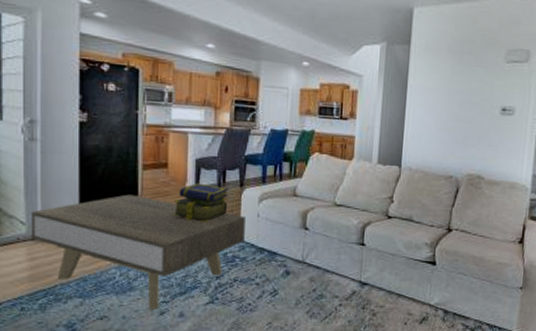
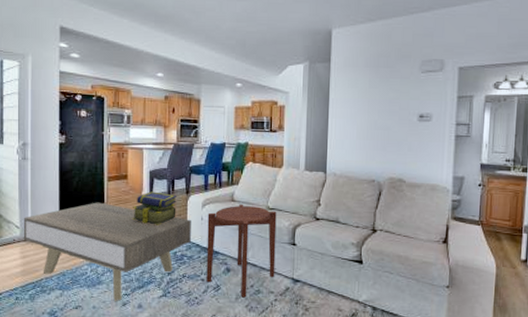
side table: none [262,200,345,303] -> present [206,205,277,298]

